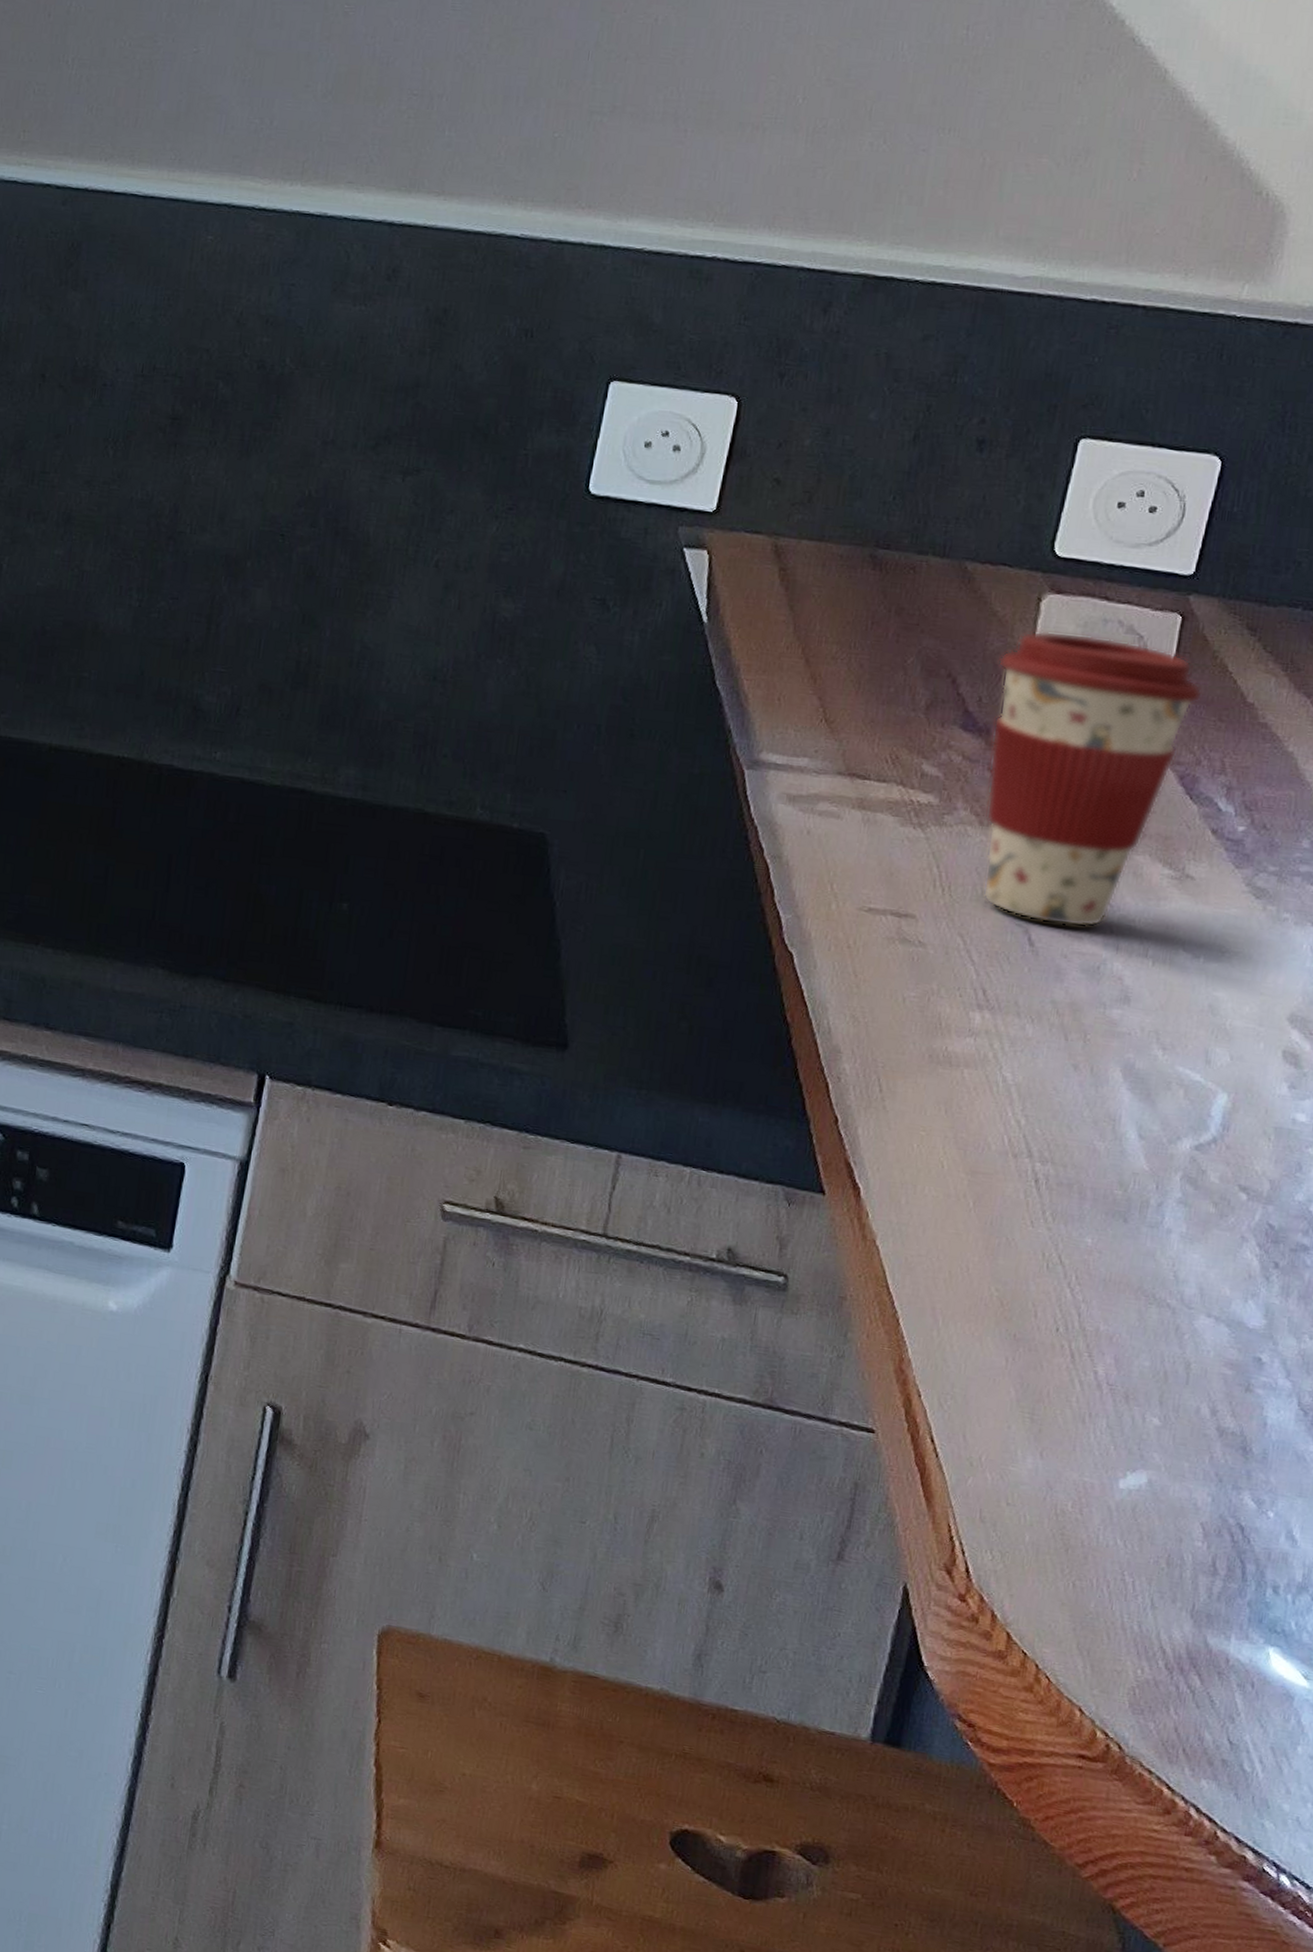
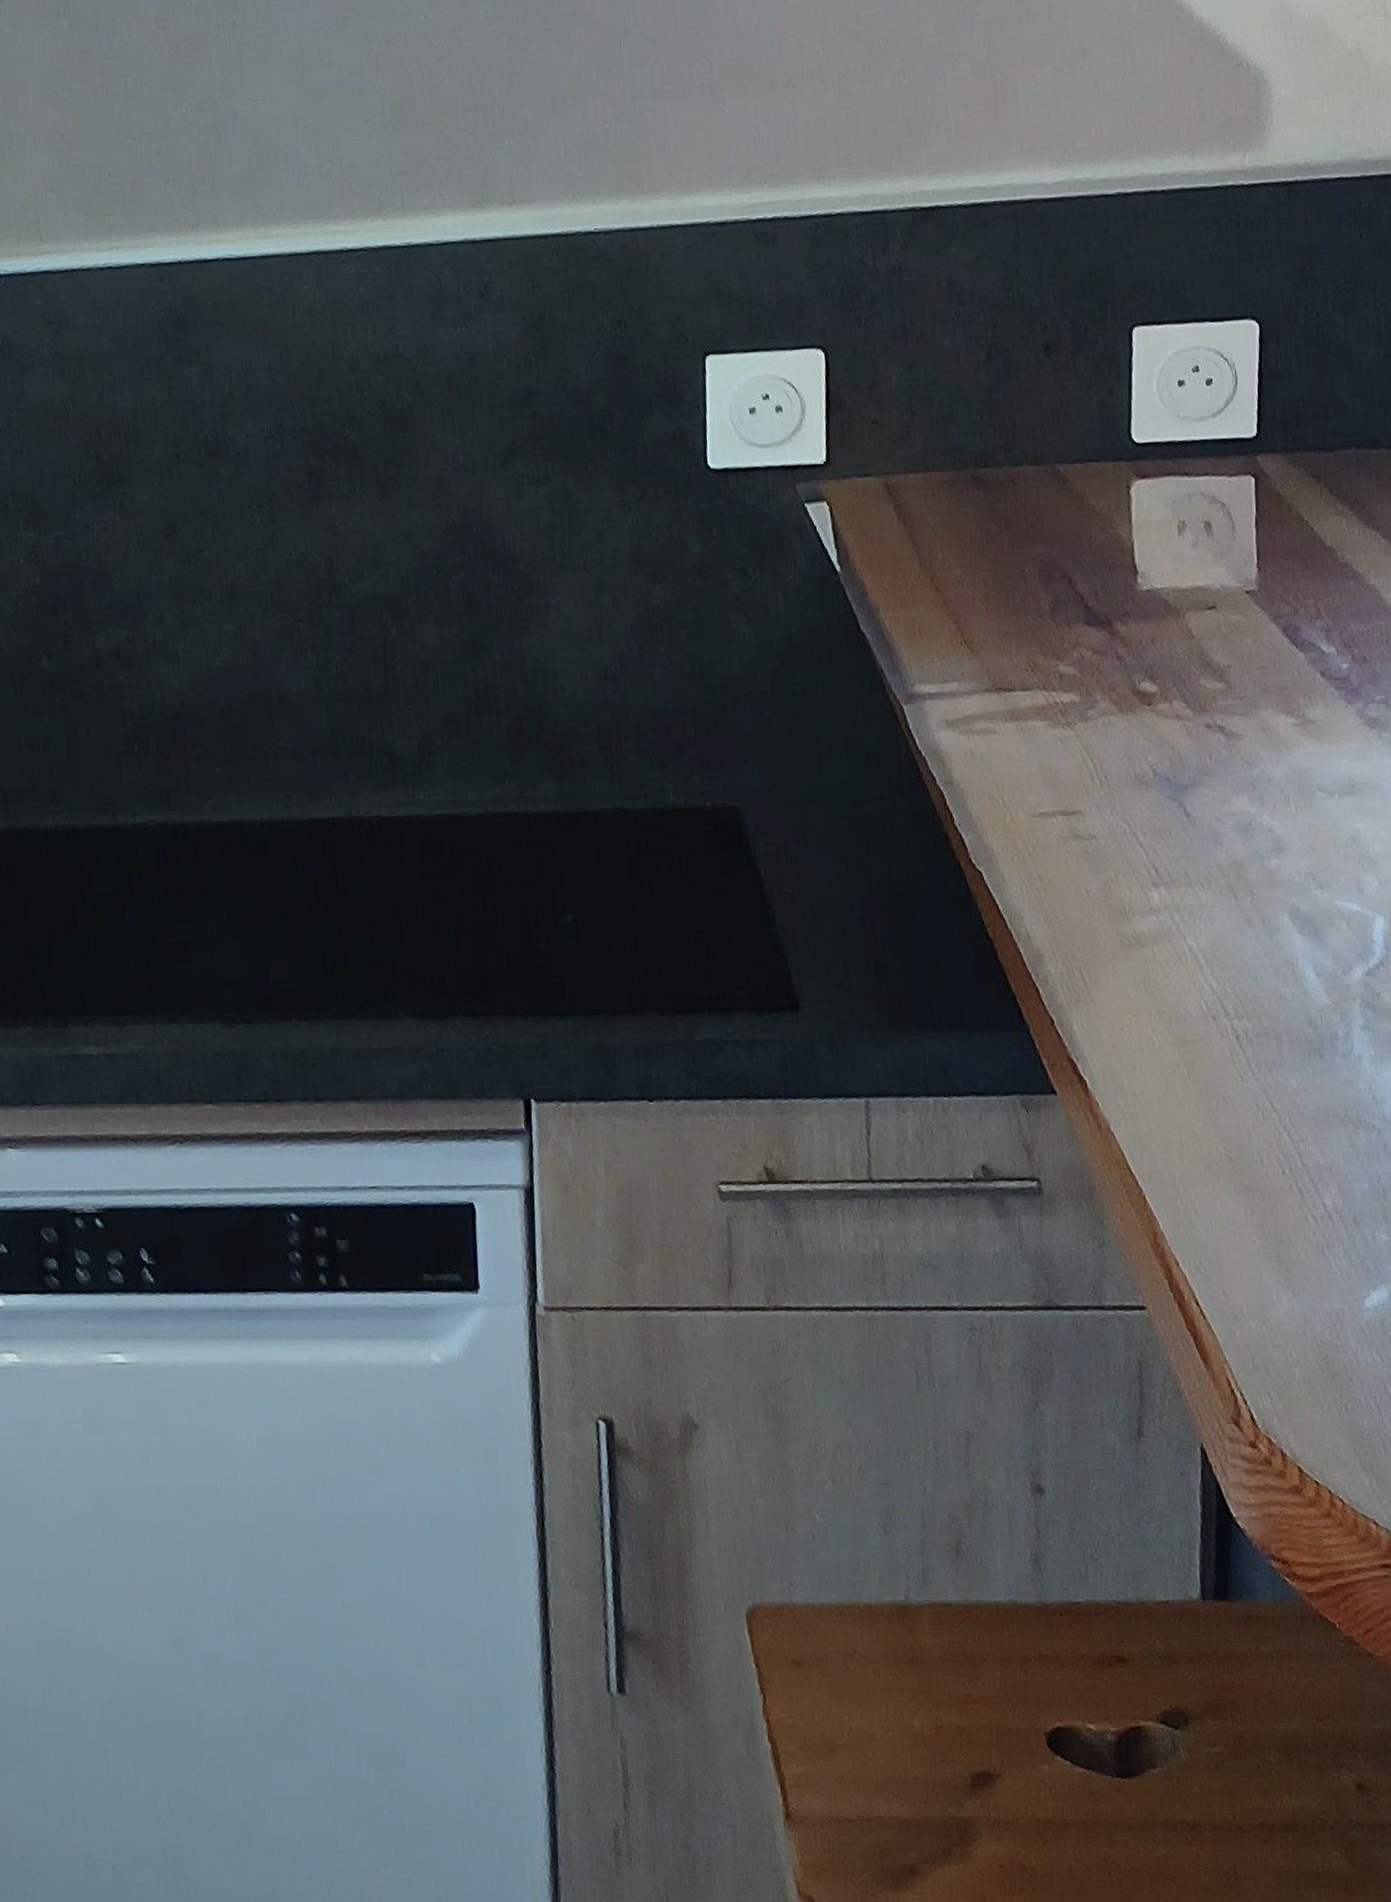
coffee cup: present [982,631,1203,928] -> none [1104,511,1288,793]

